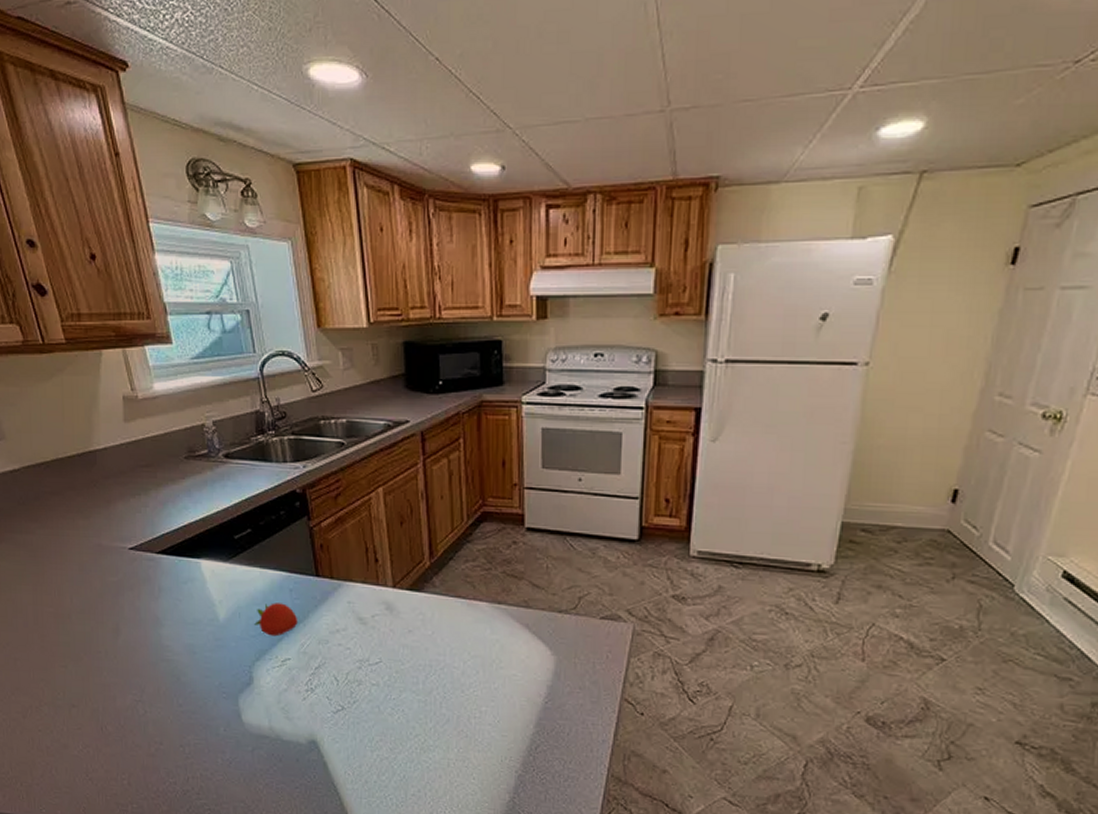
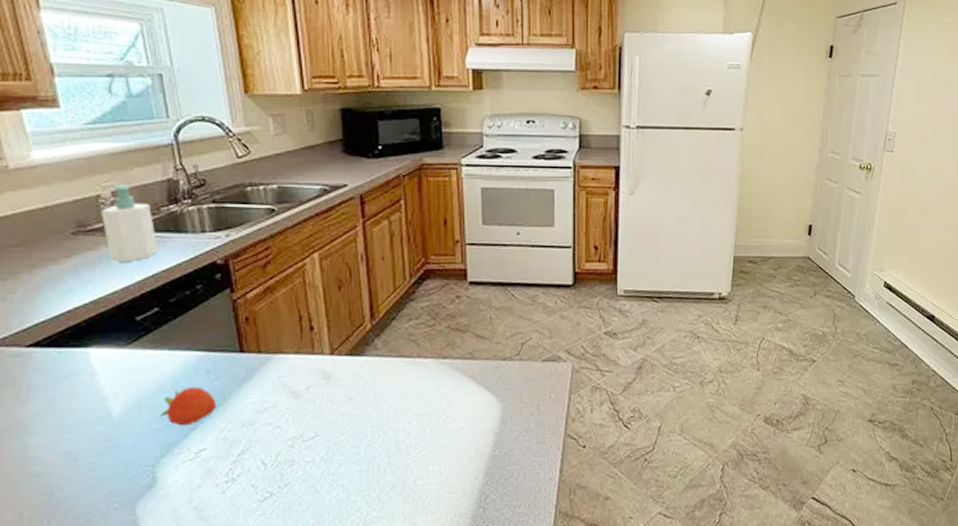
soap bottle: none [205,415,250,486] -> present [101,185,159,262]

